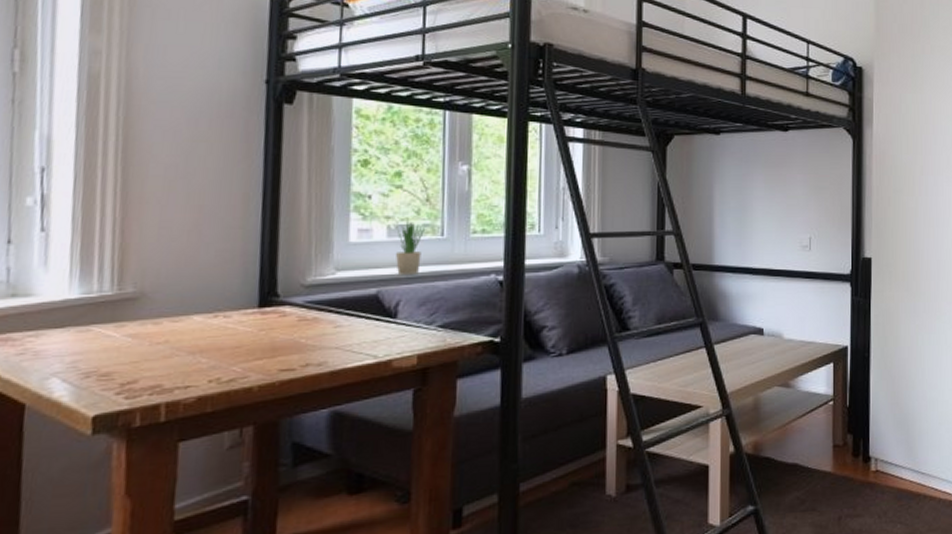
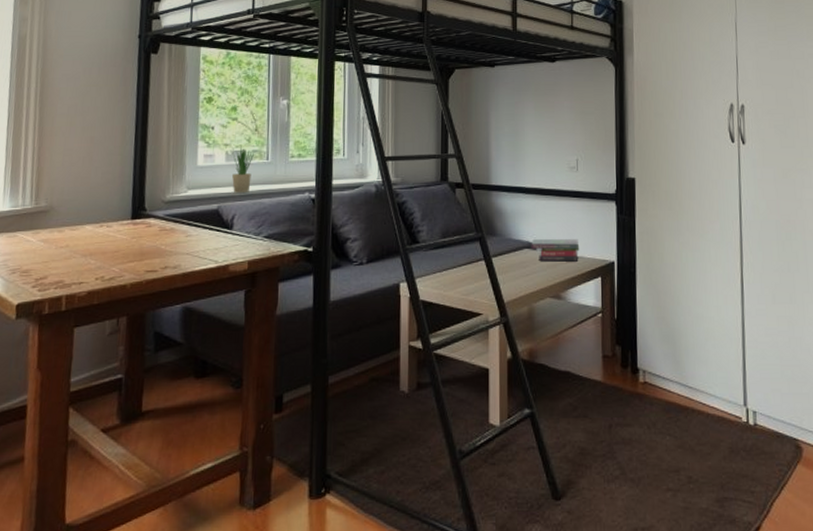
books: none [758,323,811,348] -> present [531,238,580,262]

